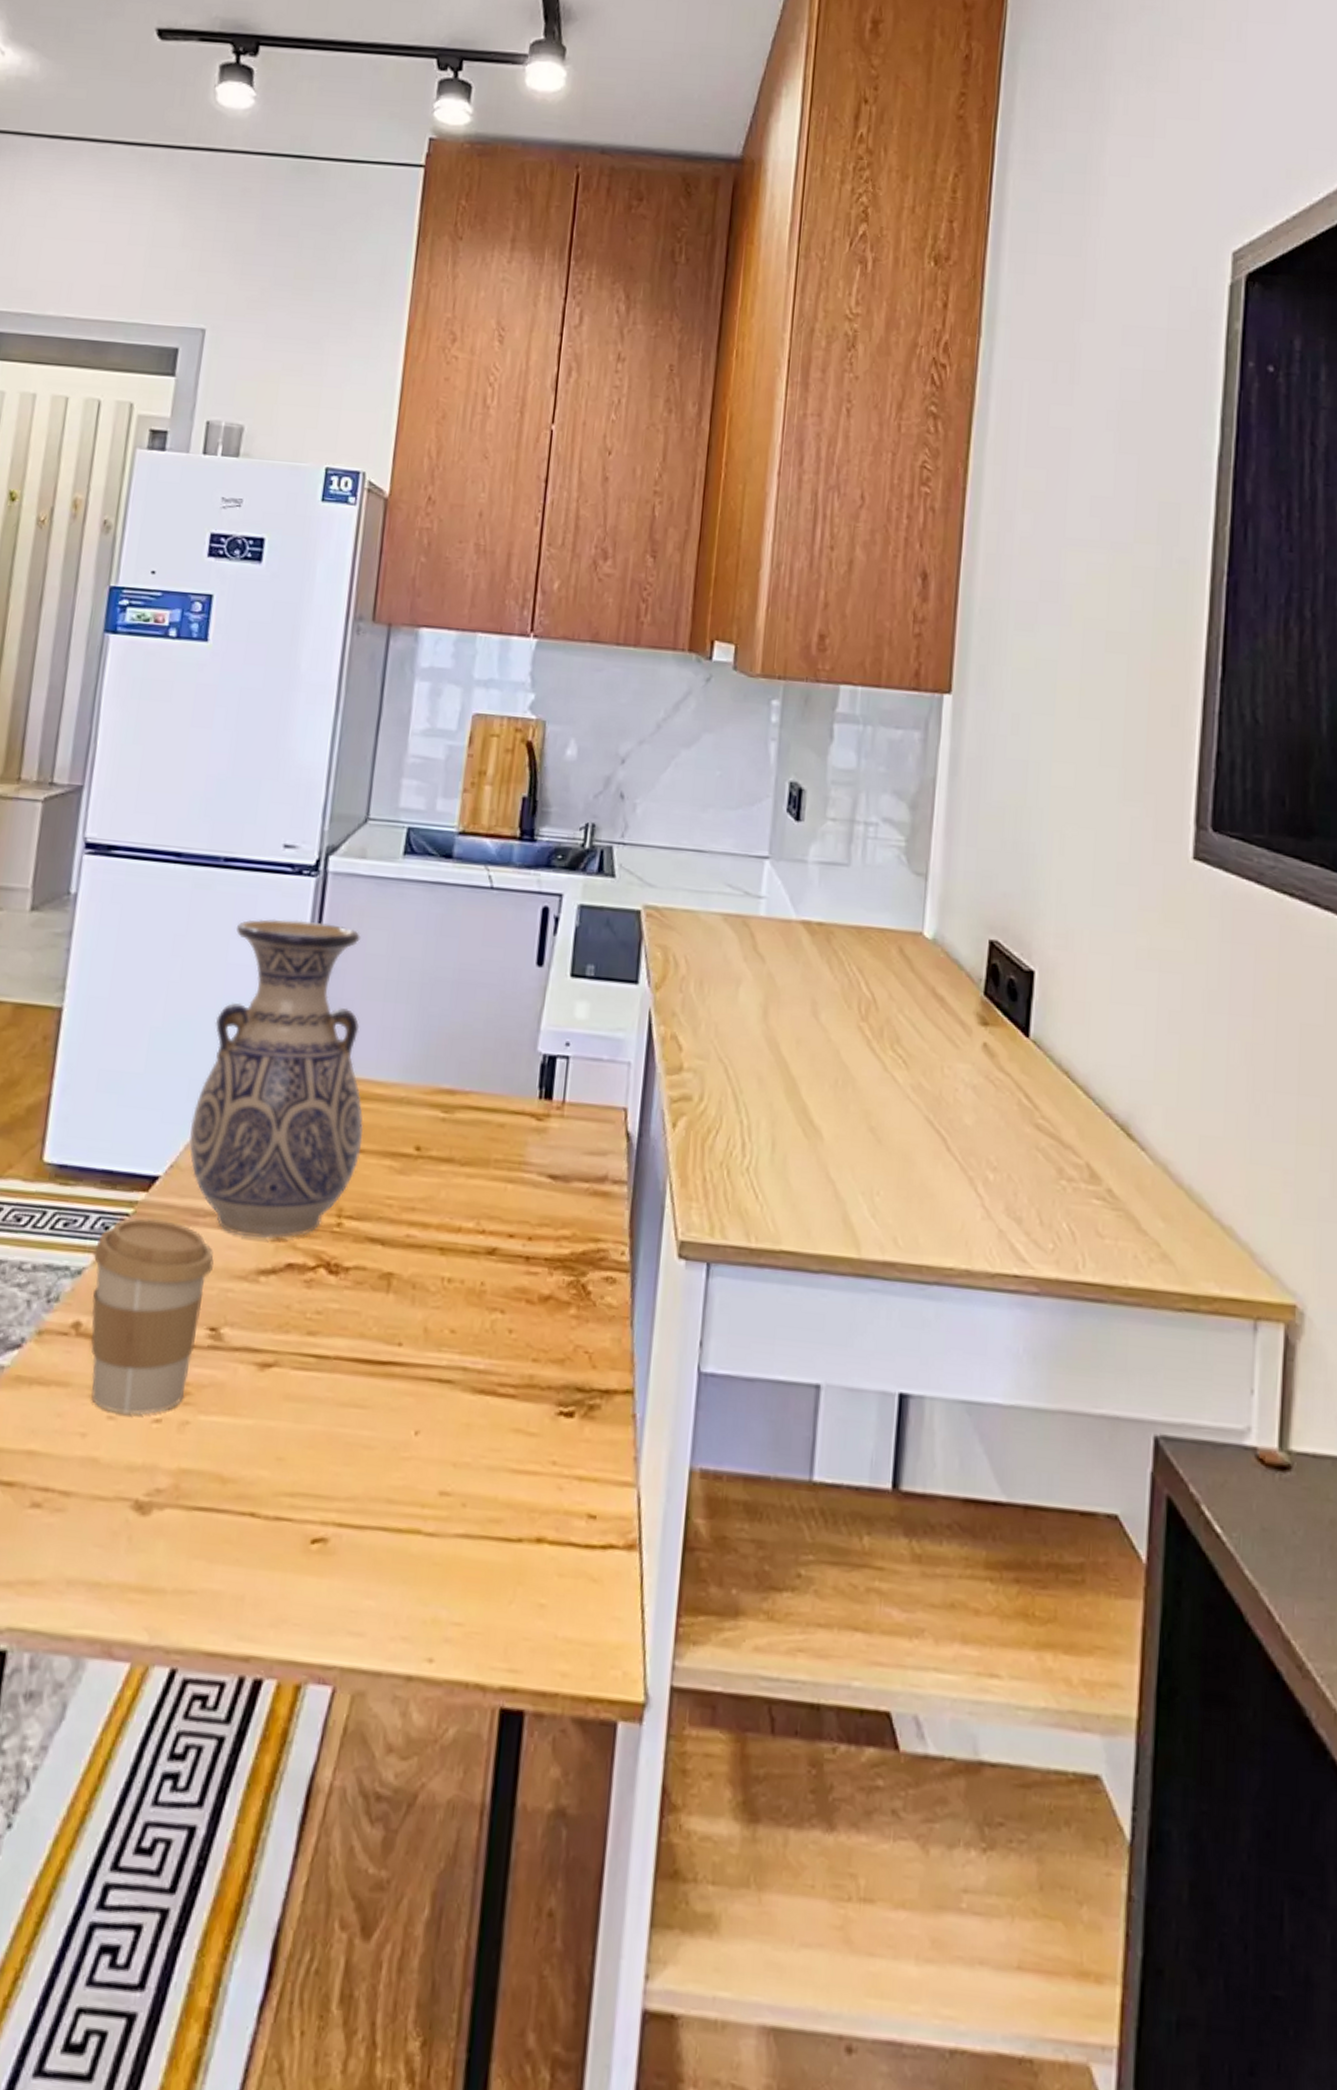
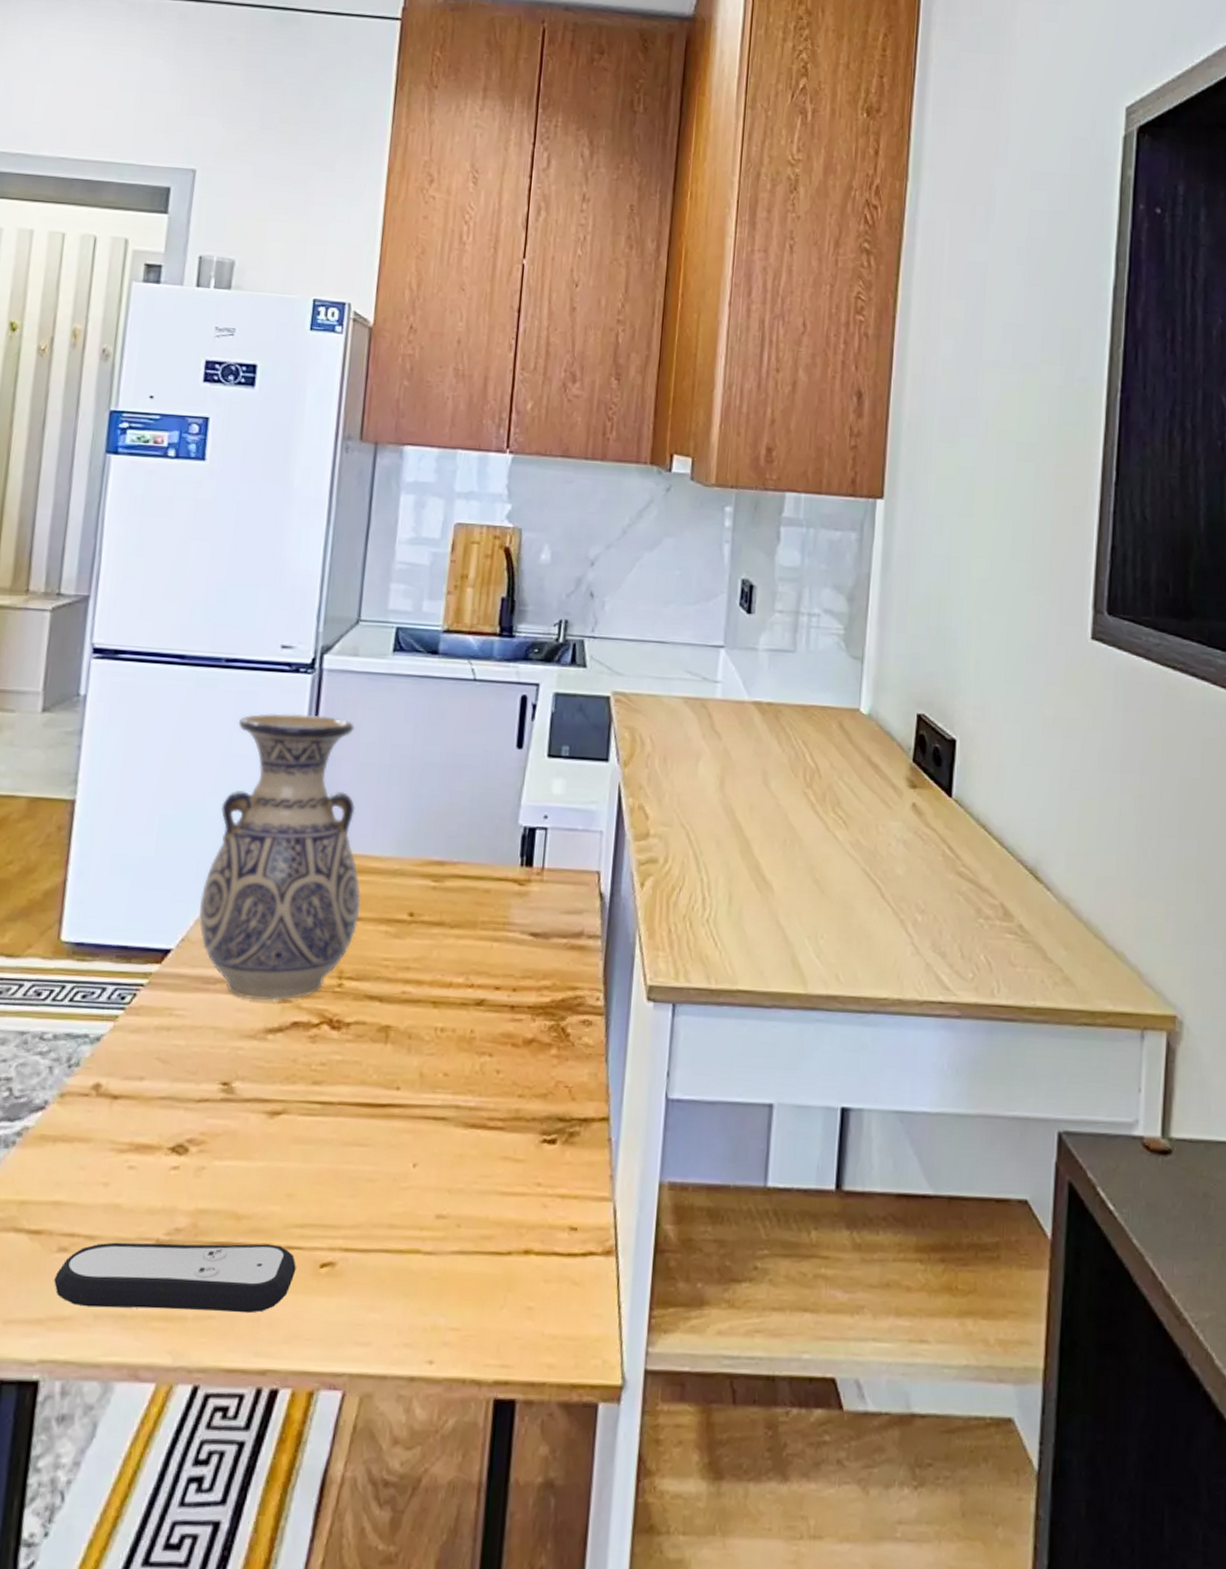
remote control: none [25,1500,285,1591] -> present [54,1242,296,1314]
coffee cup: present [91,1217,214,1414] -> none [110,987,224,1164]

